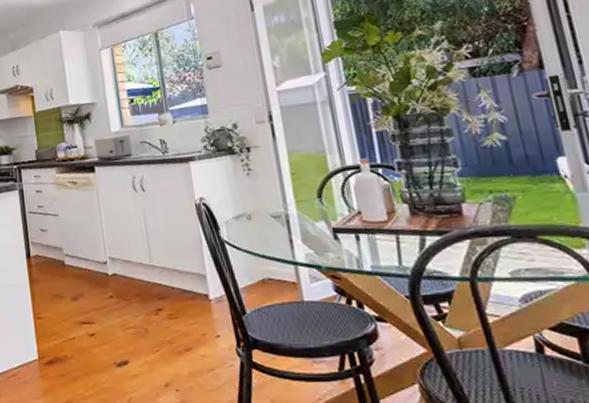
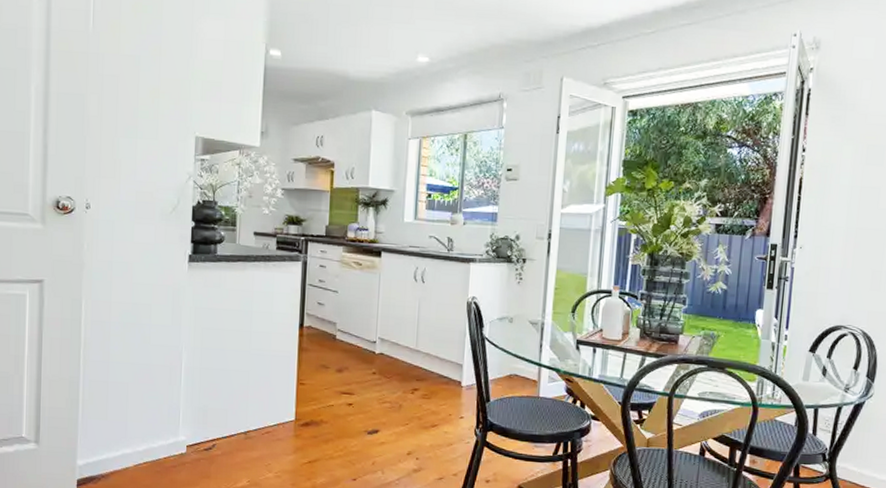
toaster: present [94,133,133,161] -> none [385,224,421,250]

